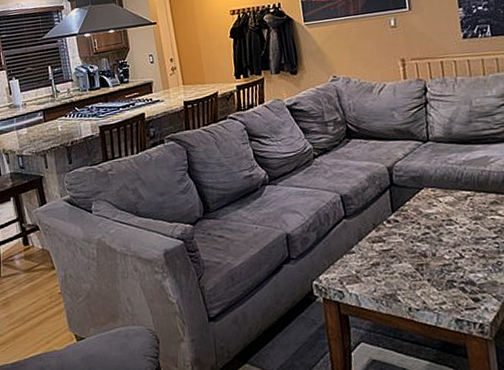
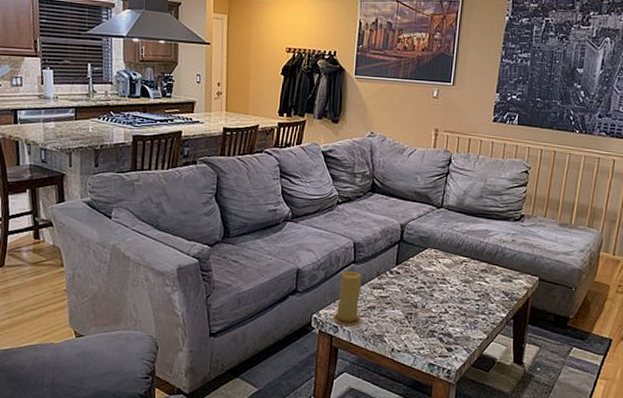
candle: none [335,227,367,289] -> present [333,271,362,326]

